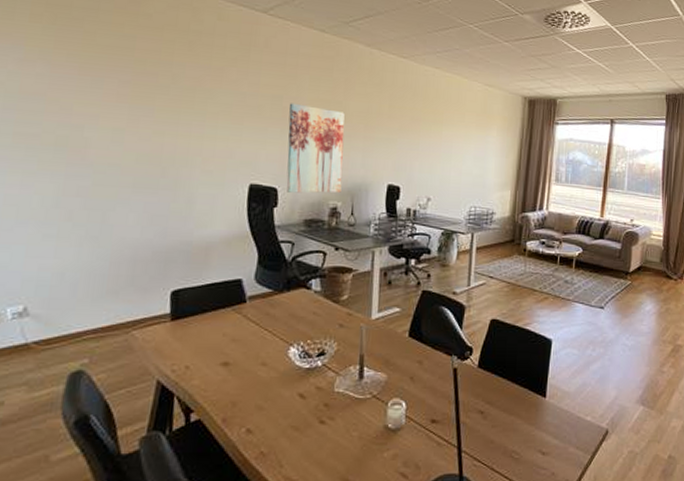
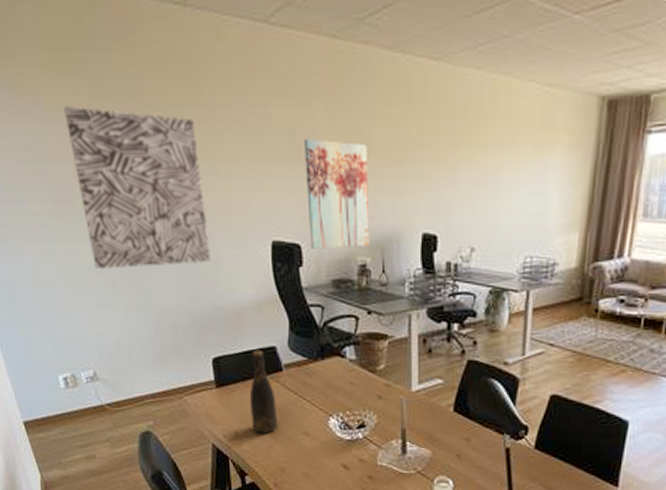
wall art: none [48,52,187,202] -> present [64,106,211,269]
bottle: none [205,282,236,367] -> present [249,350,278,434]

